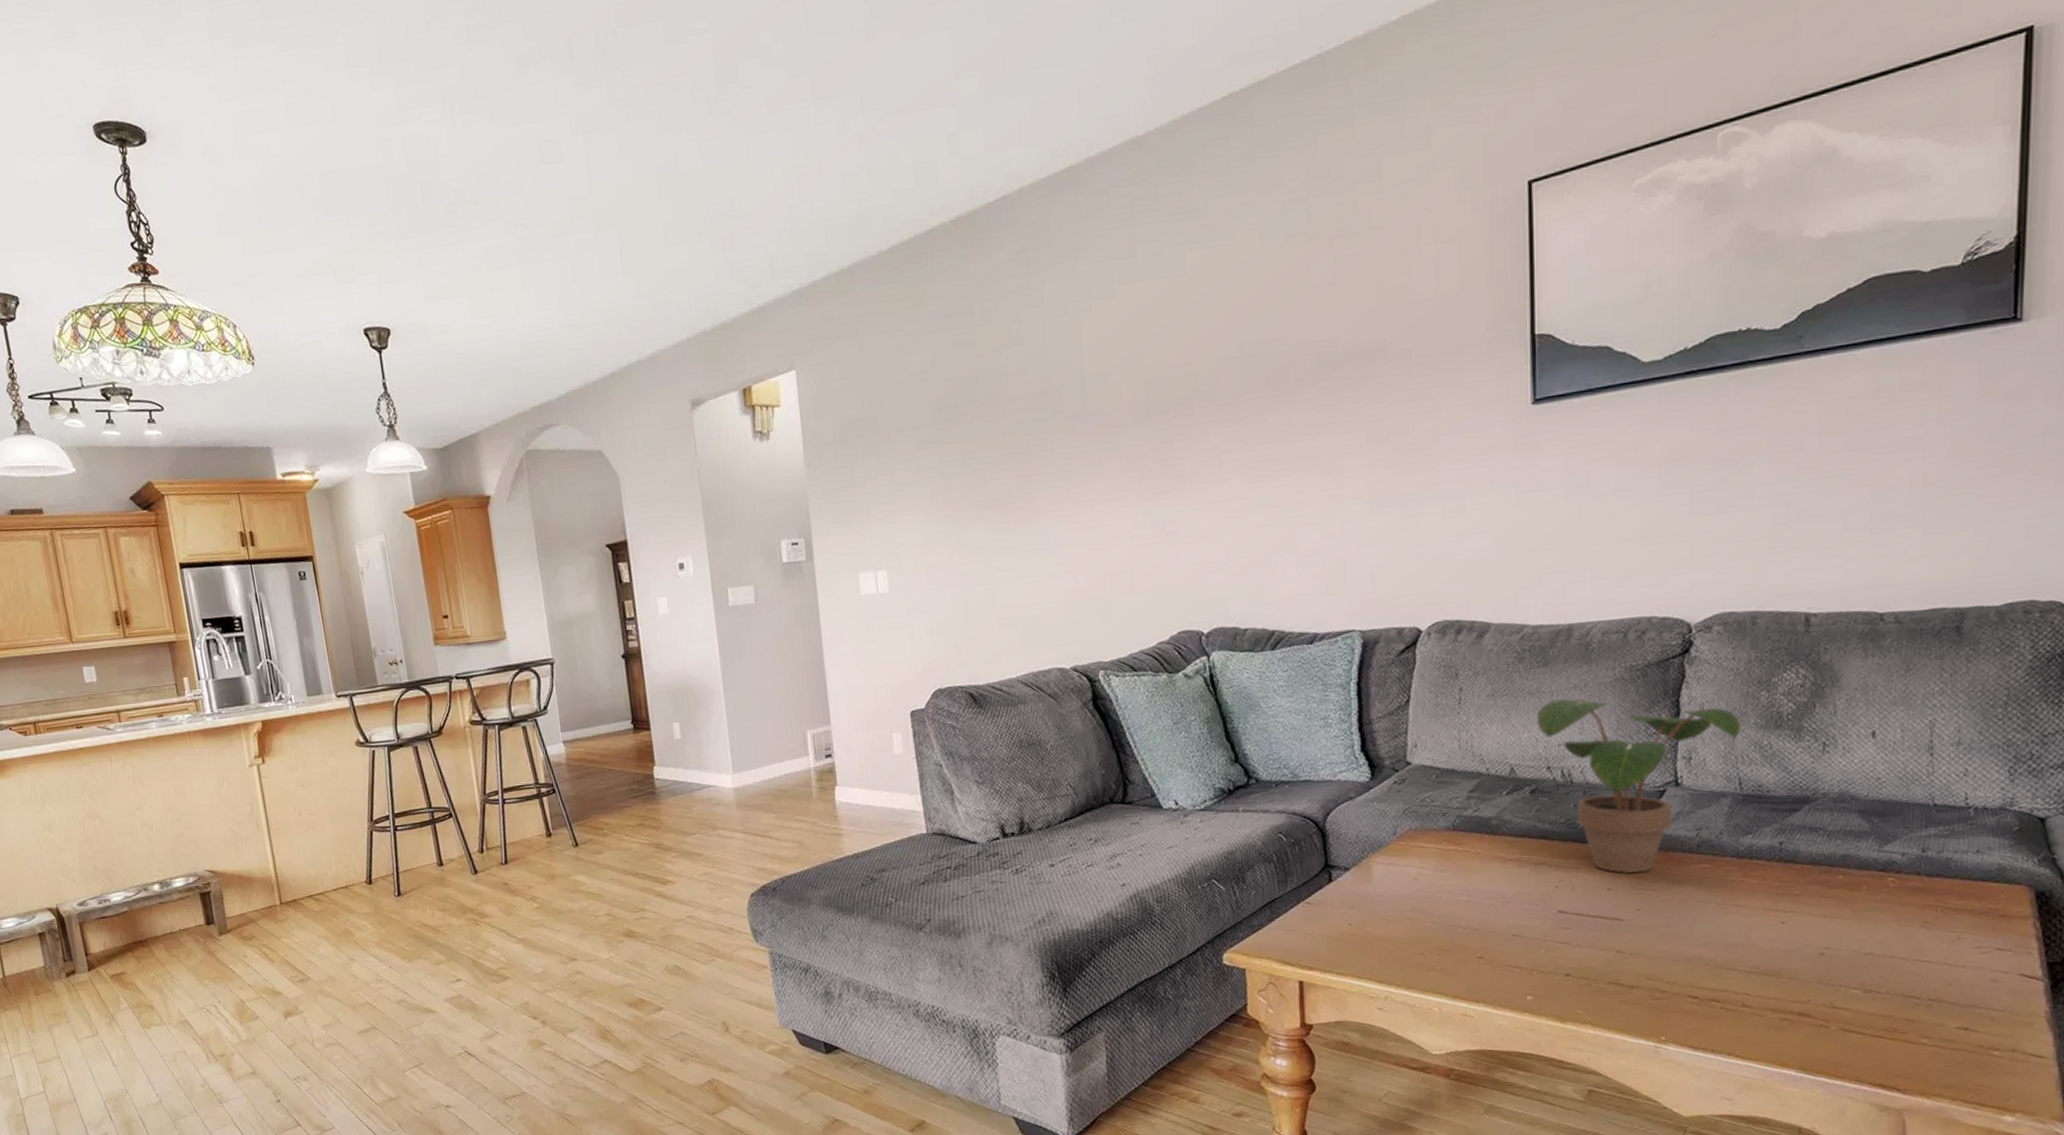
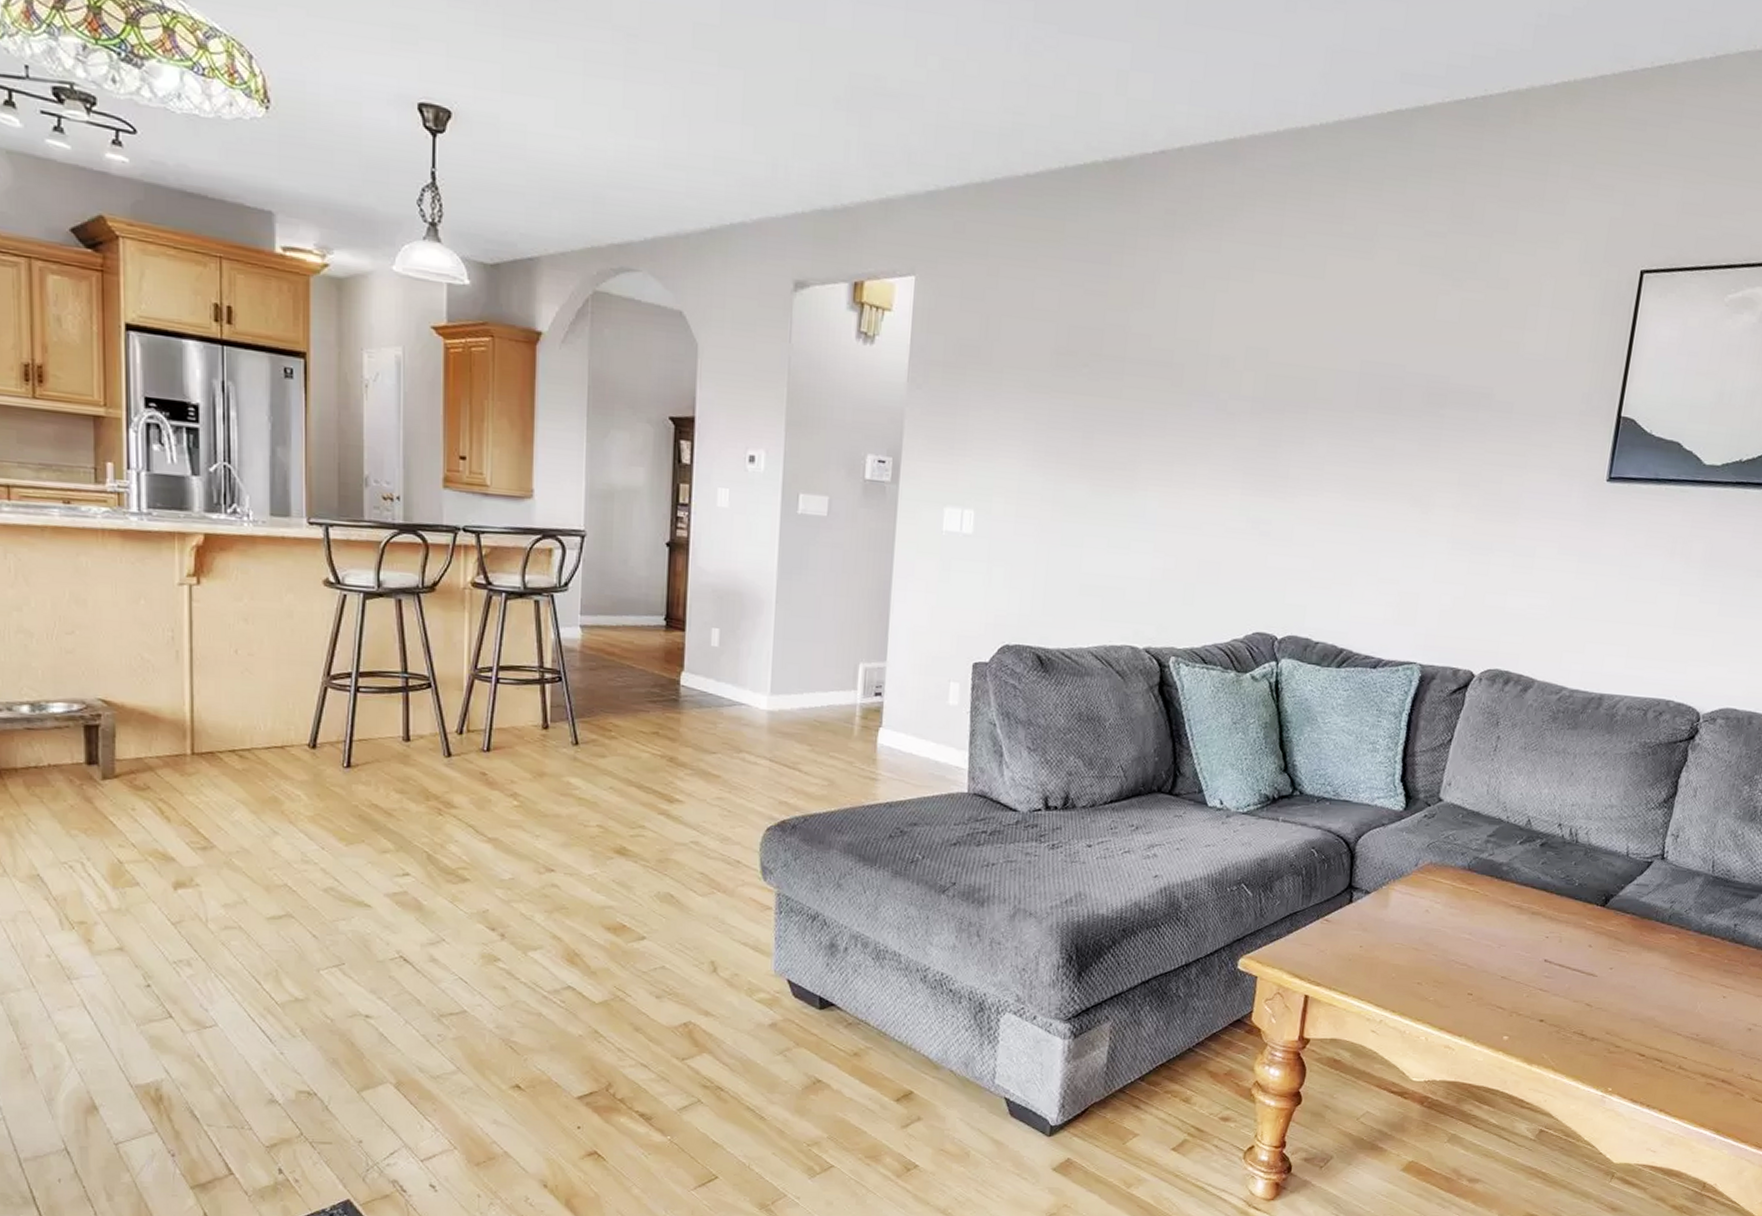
potted plant: present [1537,698,1742,874] -> none [1558,762,1724,935]

